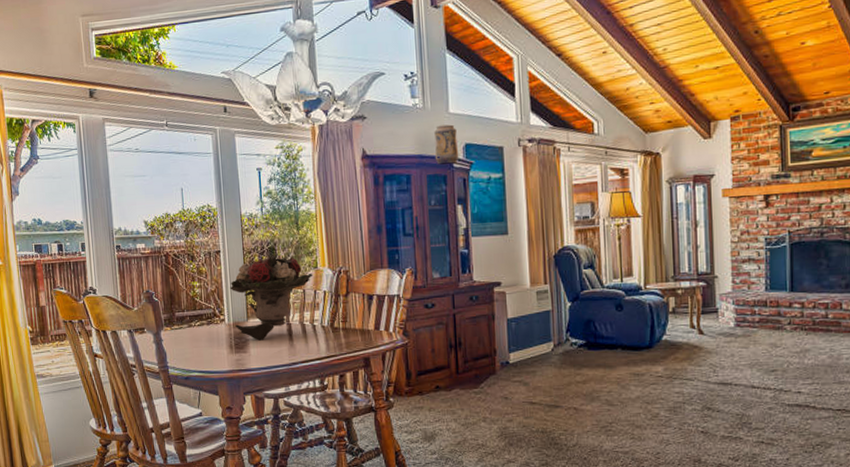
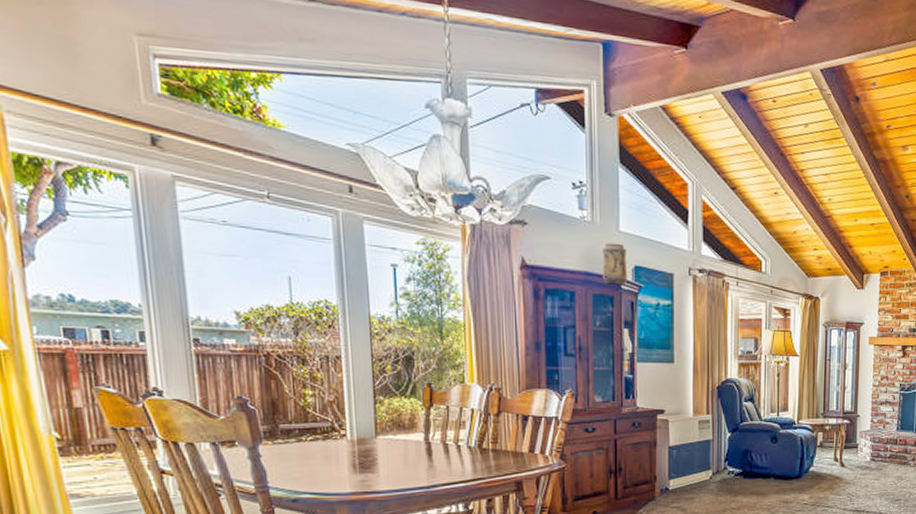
flower arrangement: present [213,250,313,341] -> none [332,355,459,460]

